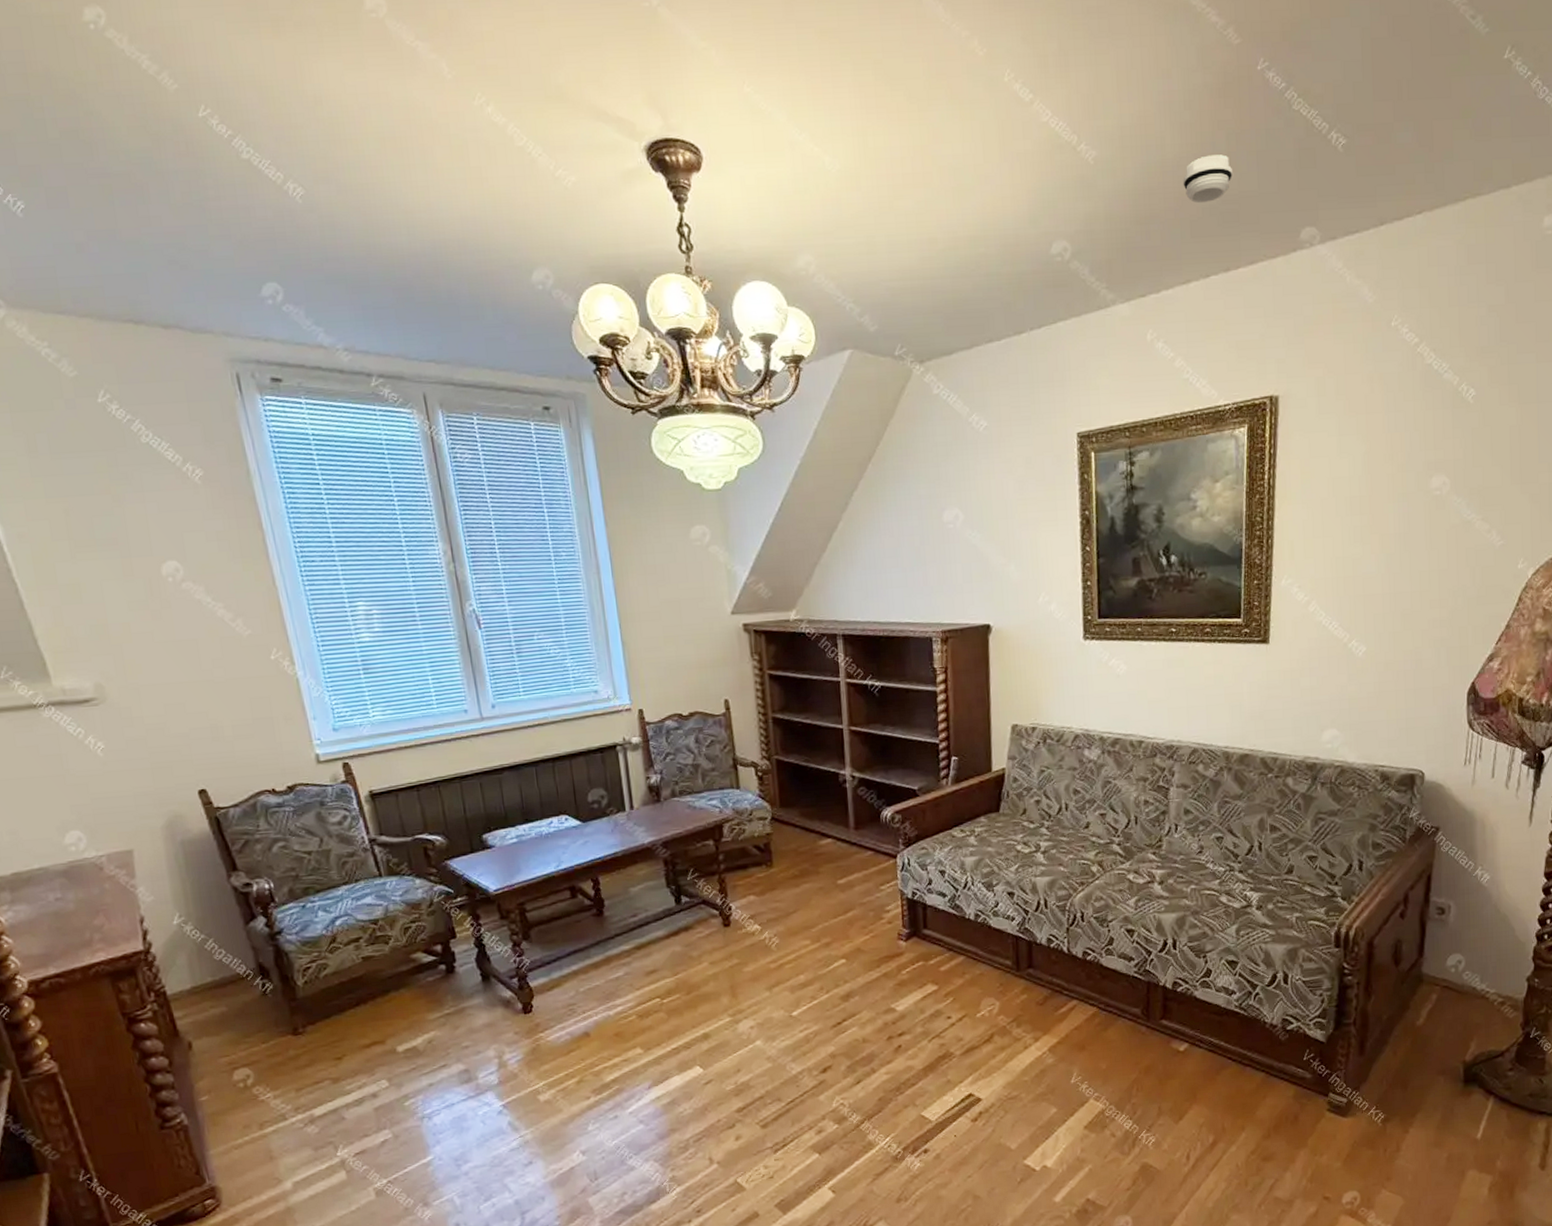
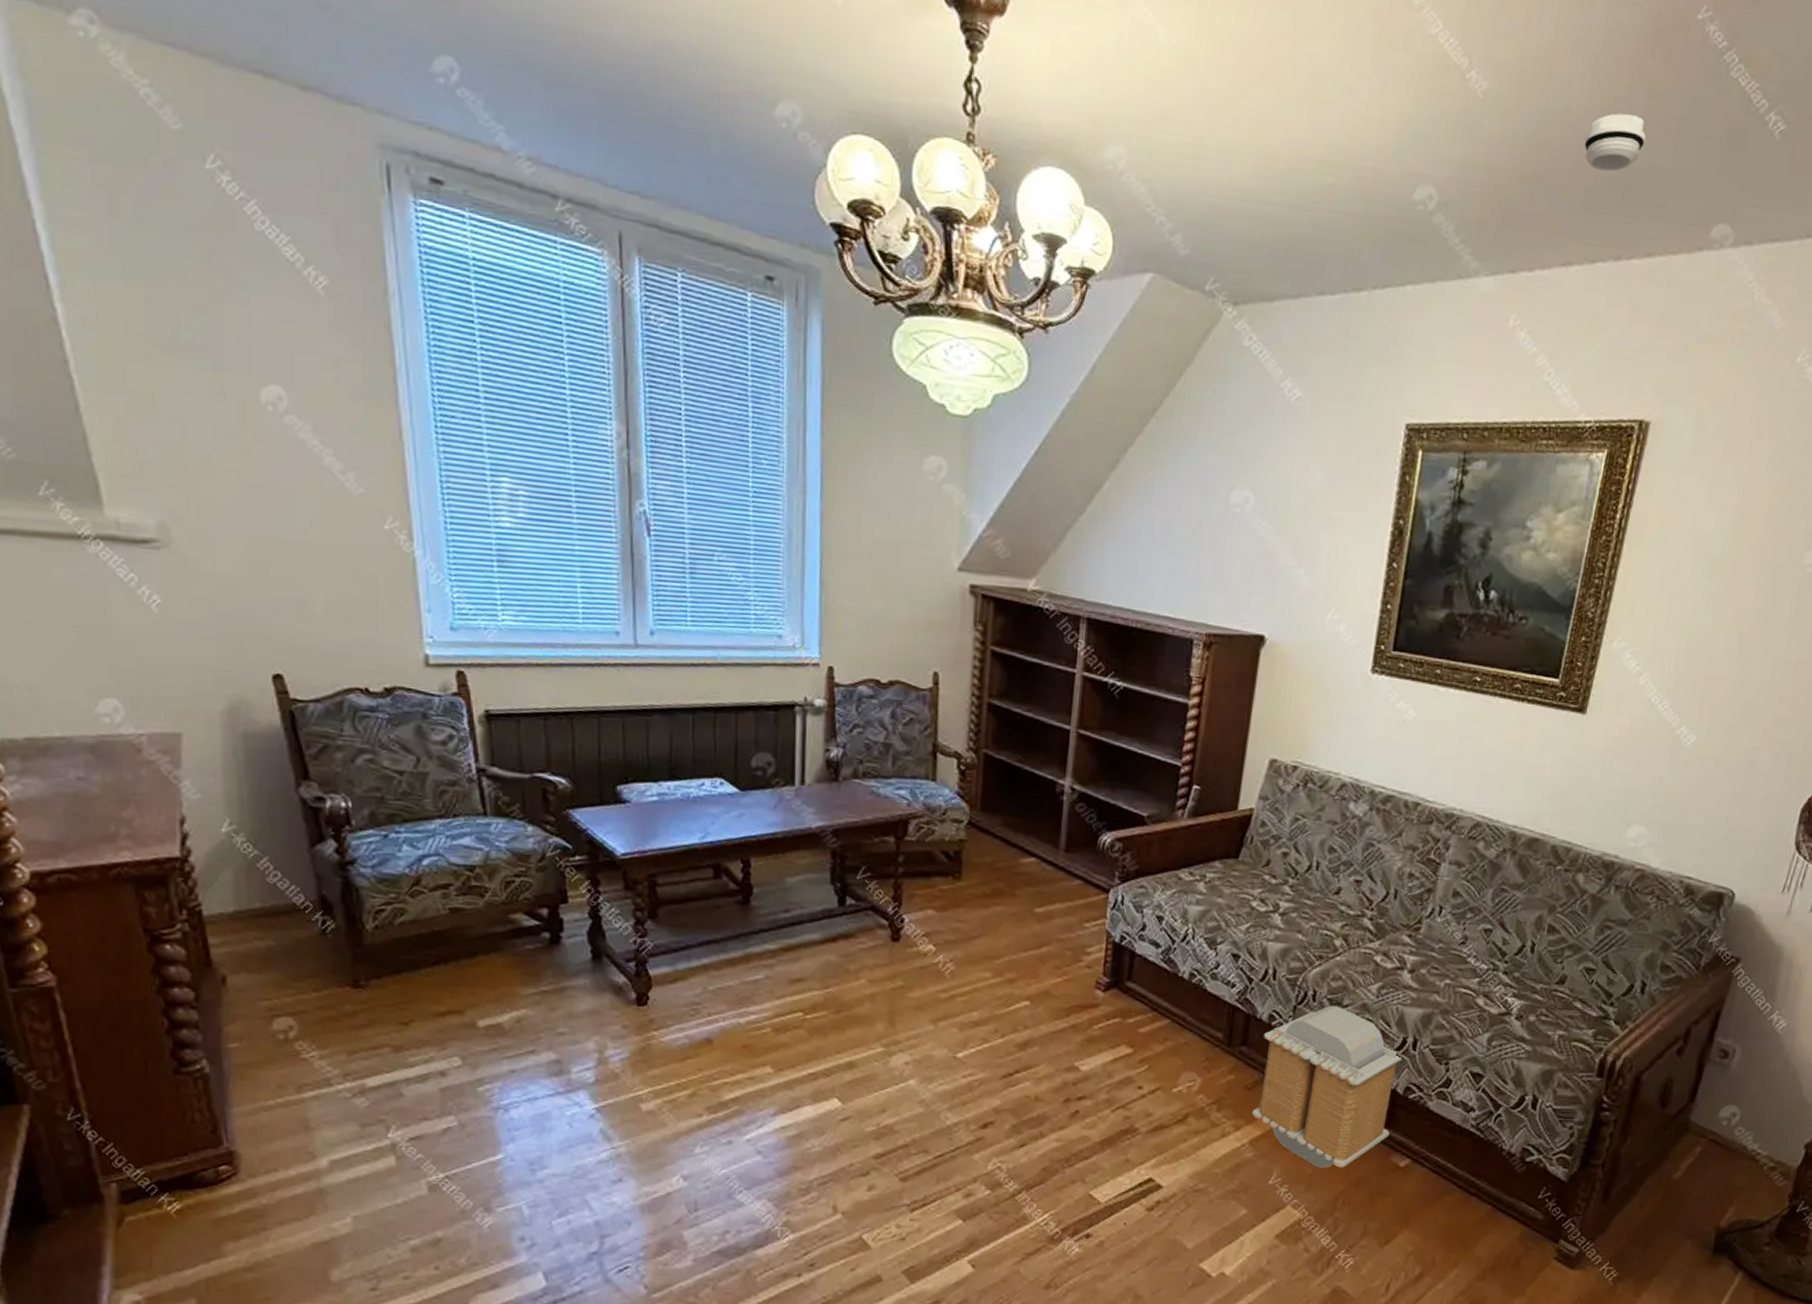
air purifier: none [1046,922,1167,1063] -> present [1252,1005,1402,1169]

